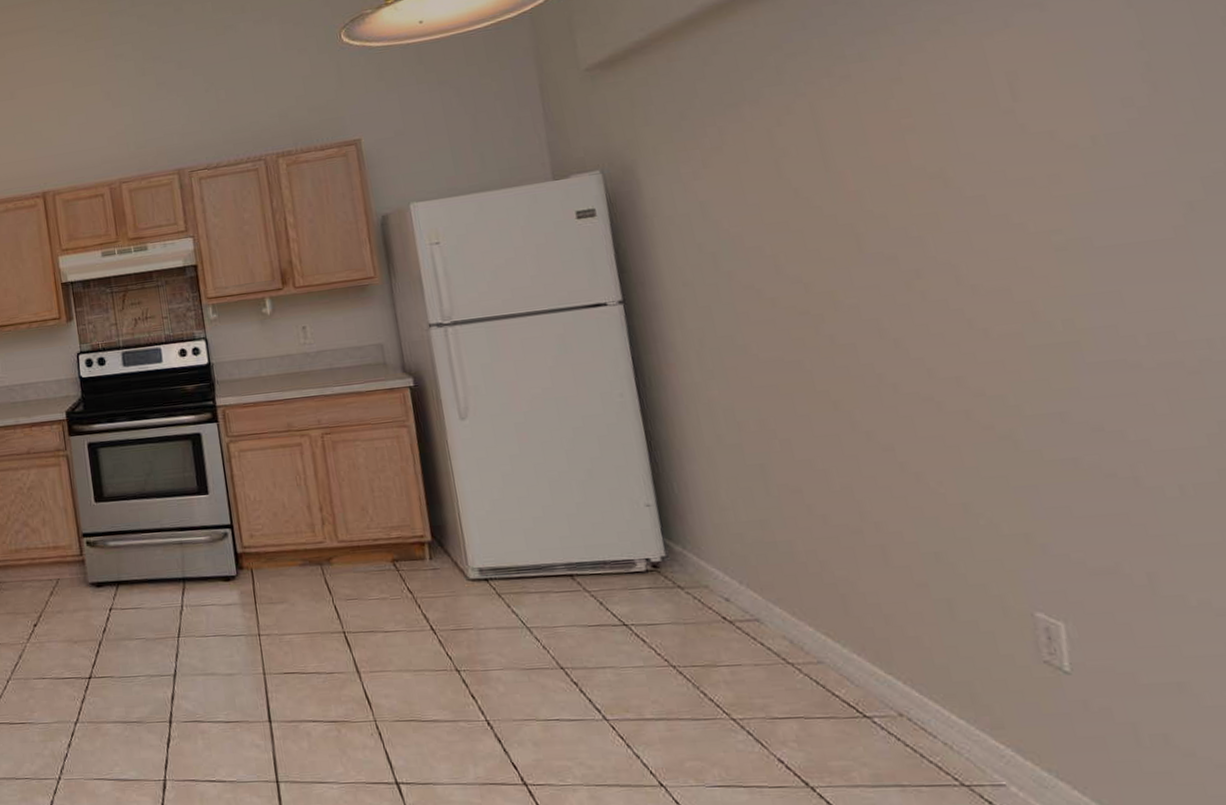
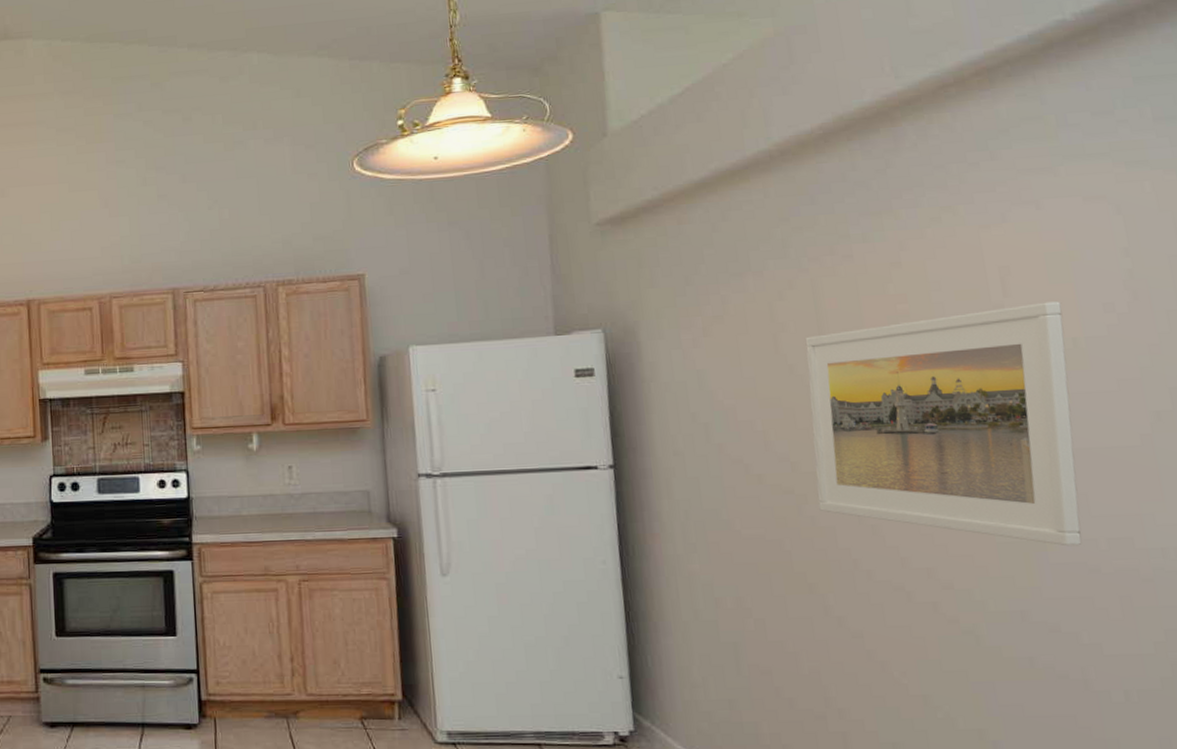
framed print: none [808,101,1120,345] -> present [805,301,1082,547]

